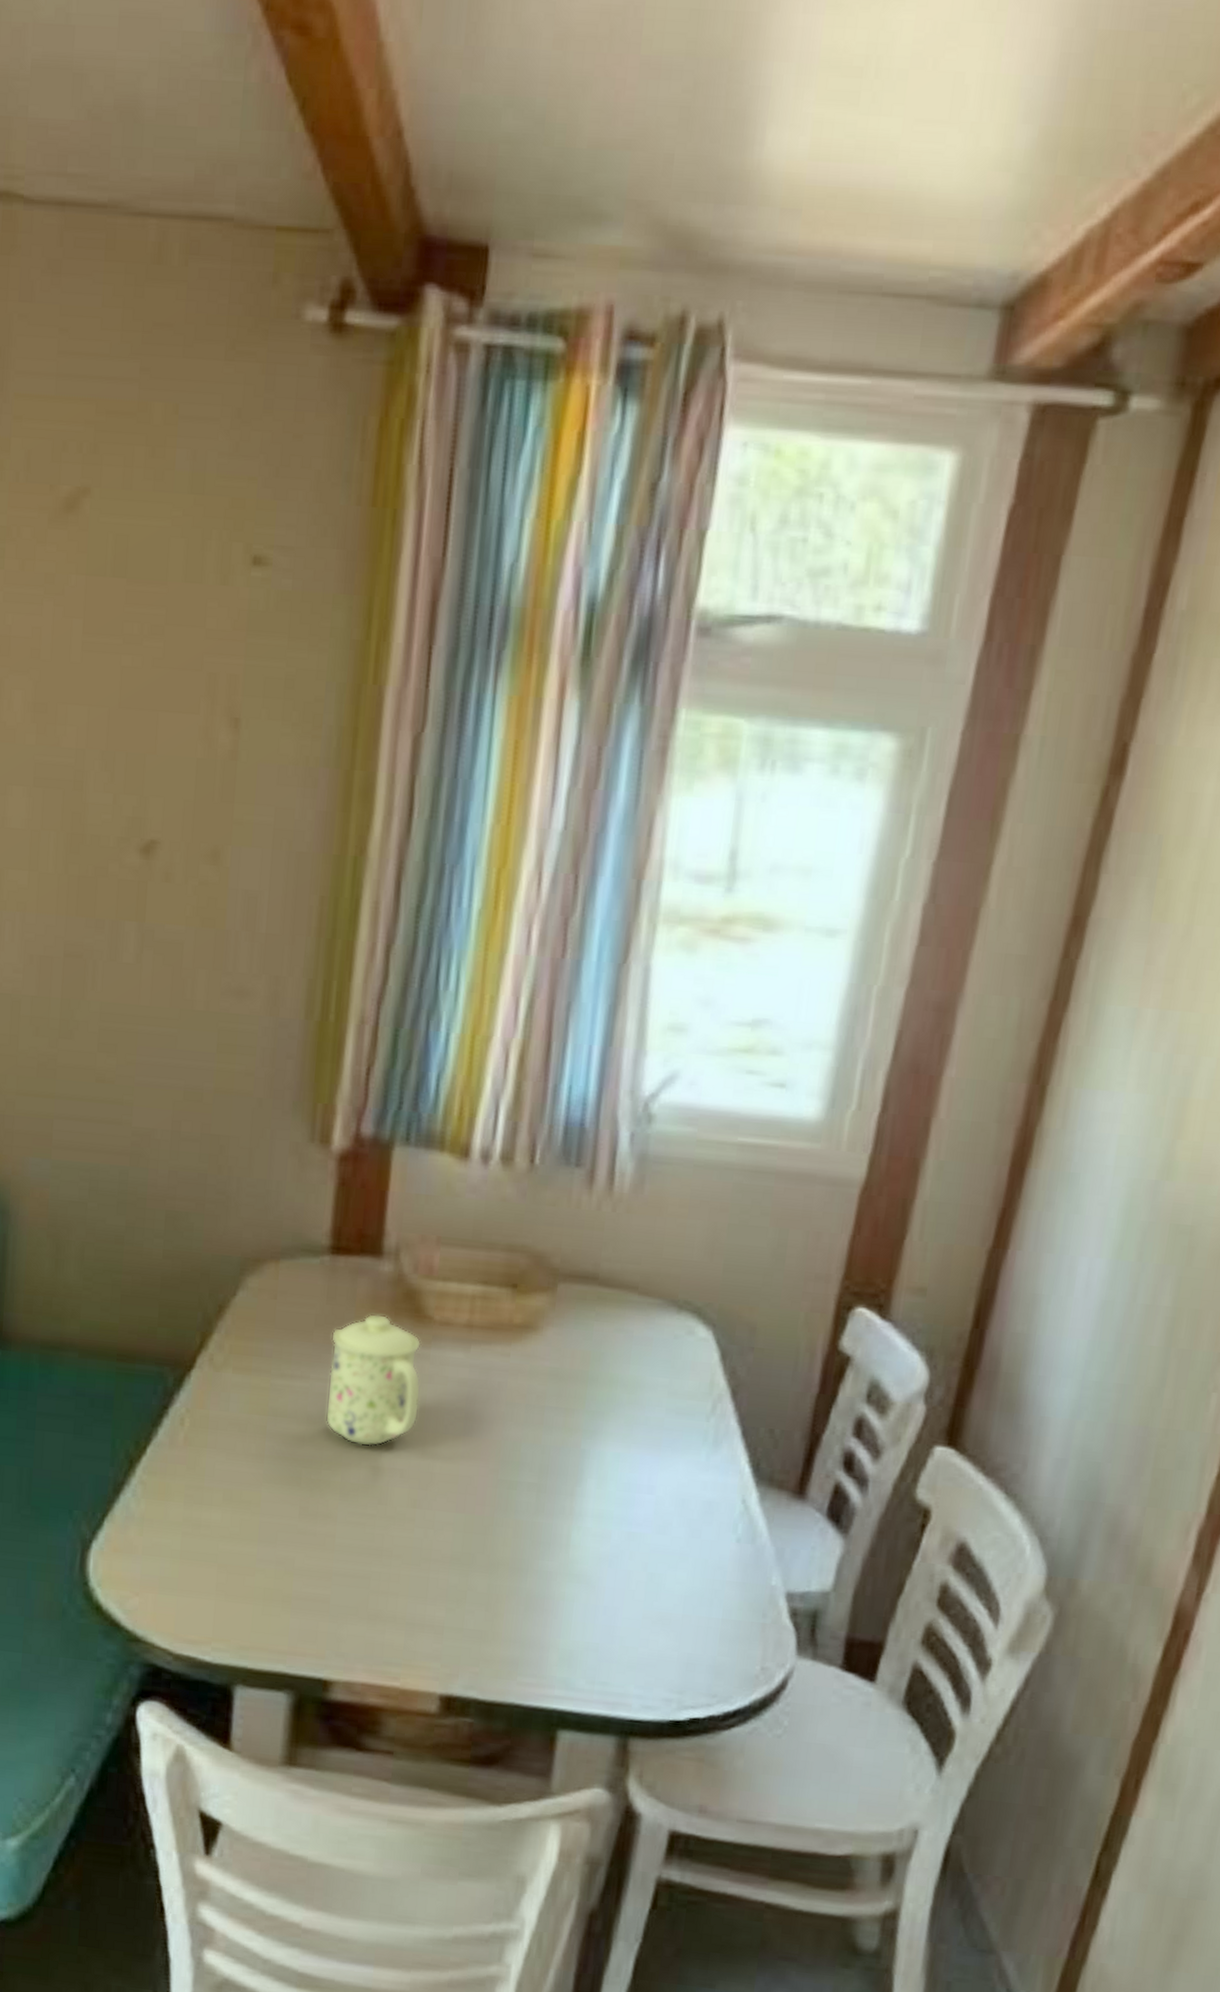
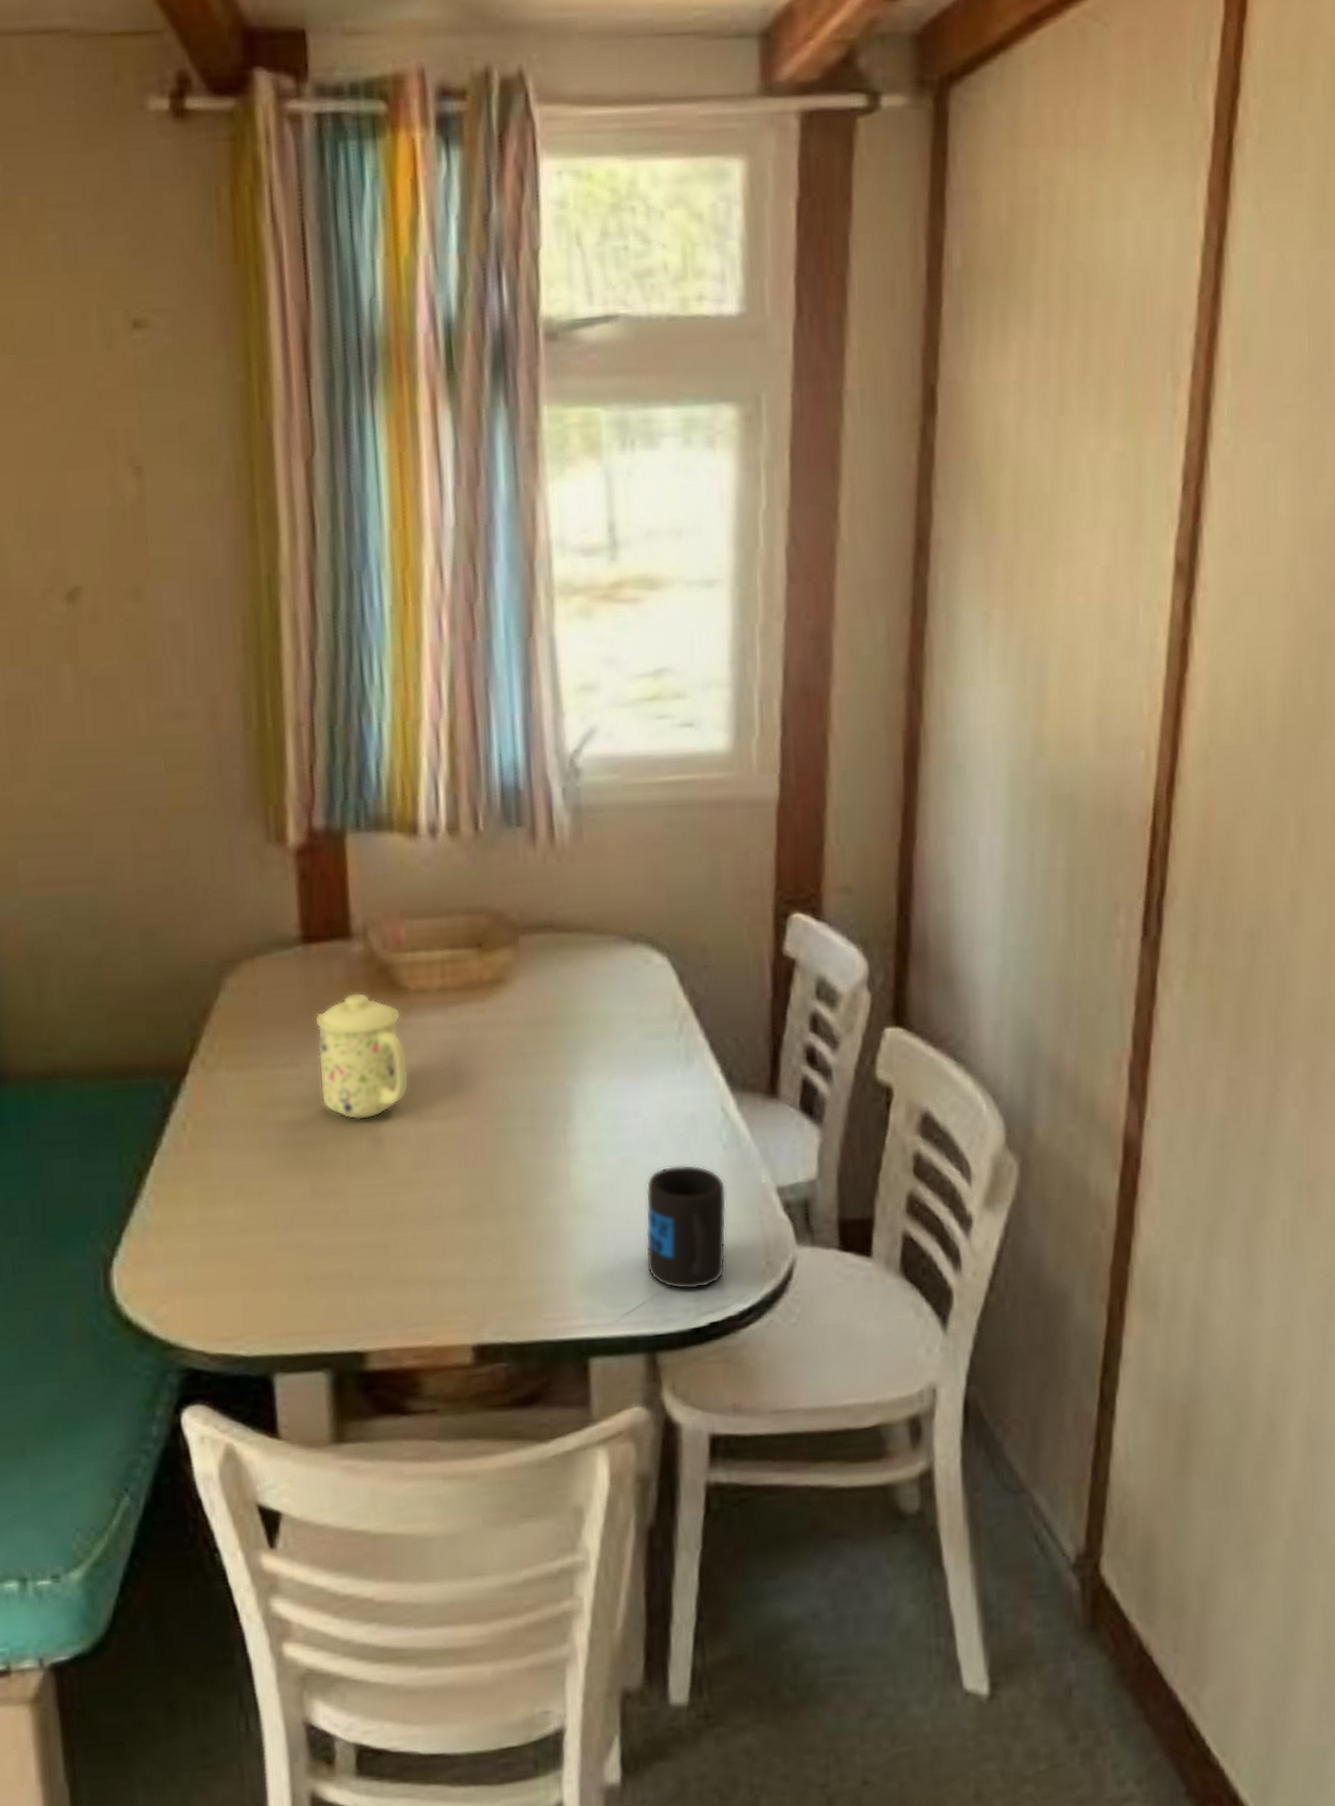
mug: none [633,1549,733,1682] -> present [645,1164,727,1290]

